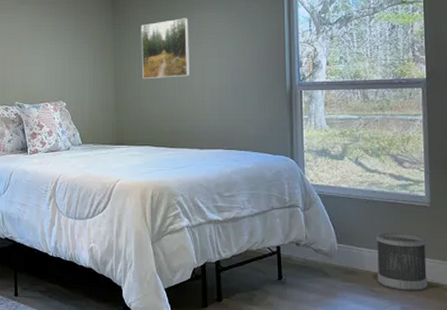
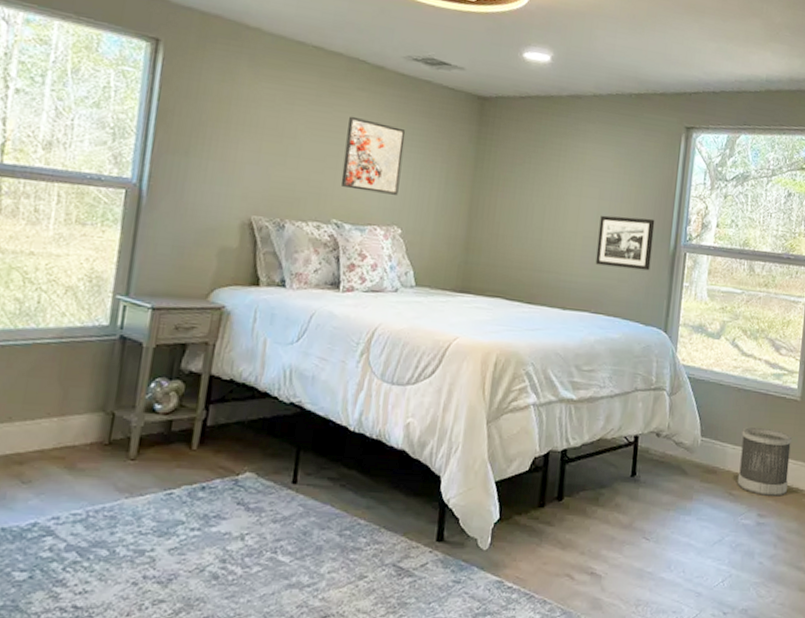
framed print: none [17,24,59,78] -> present [340,116,406,195]
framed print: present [141,18,190,80] -> none [505,144,570,218]
picture frame: none [222,66,271,110] -> present [595,215,655,271]

